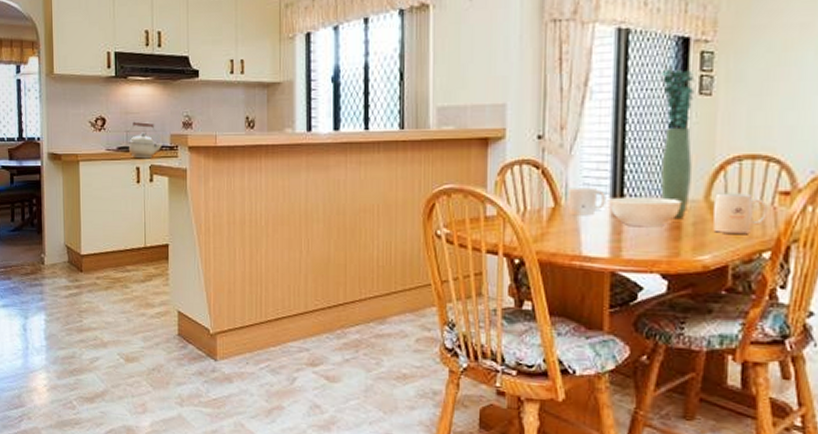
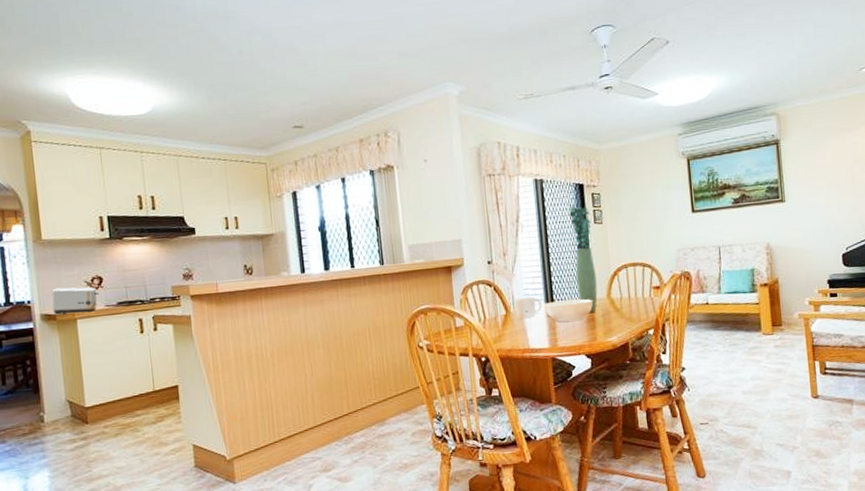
toaster: none [59,126,102,156] -> present [51,287,100,314]
kettle: present [126,121,163,159] -> none [126,277,165,311]
mug: present [712,193,769,234] -> none [613,290,649,320]

